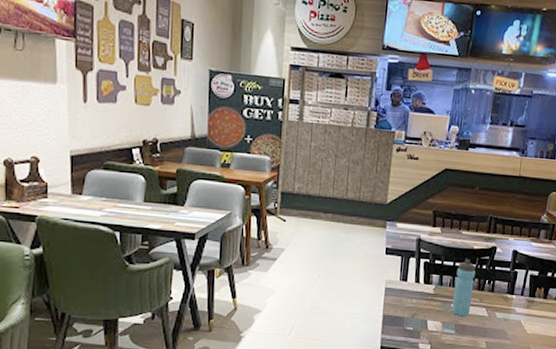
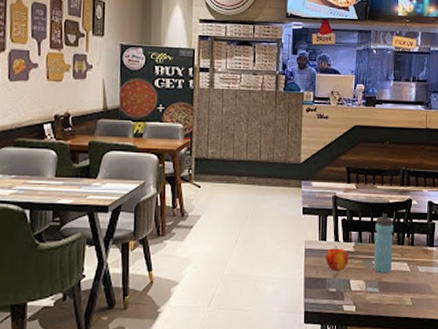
apple: none [404,286,428,312] -> present [325,245,349,272]

